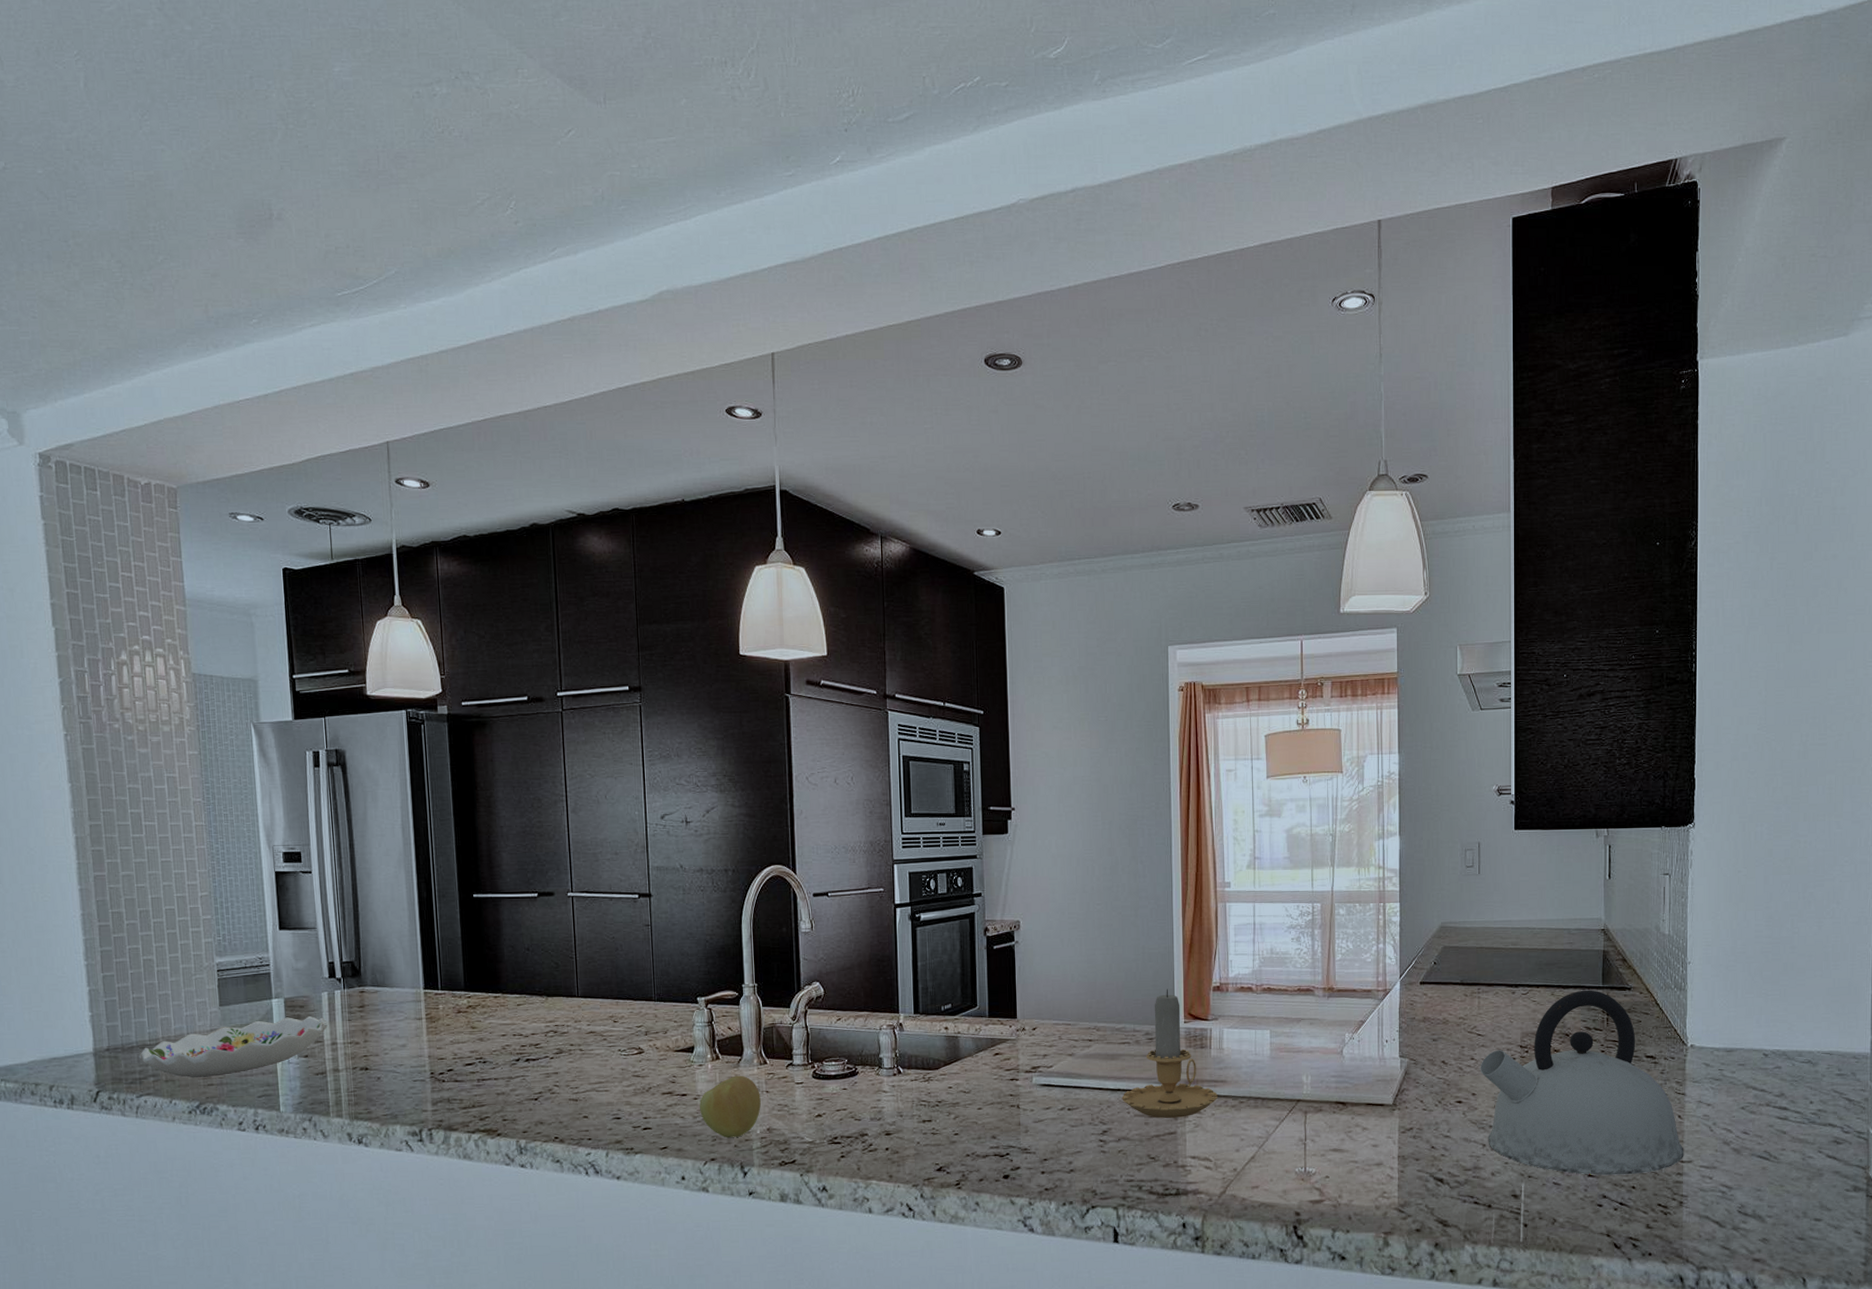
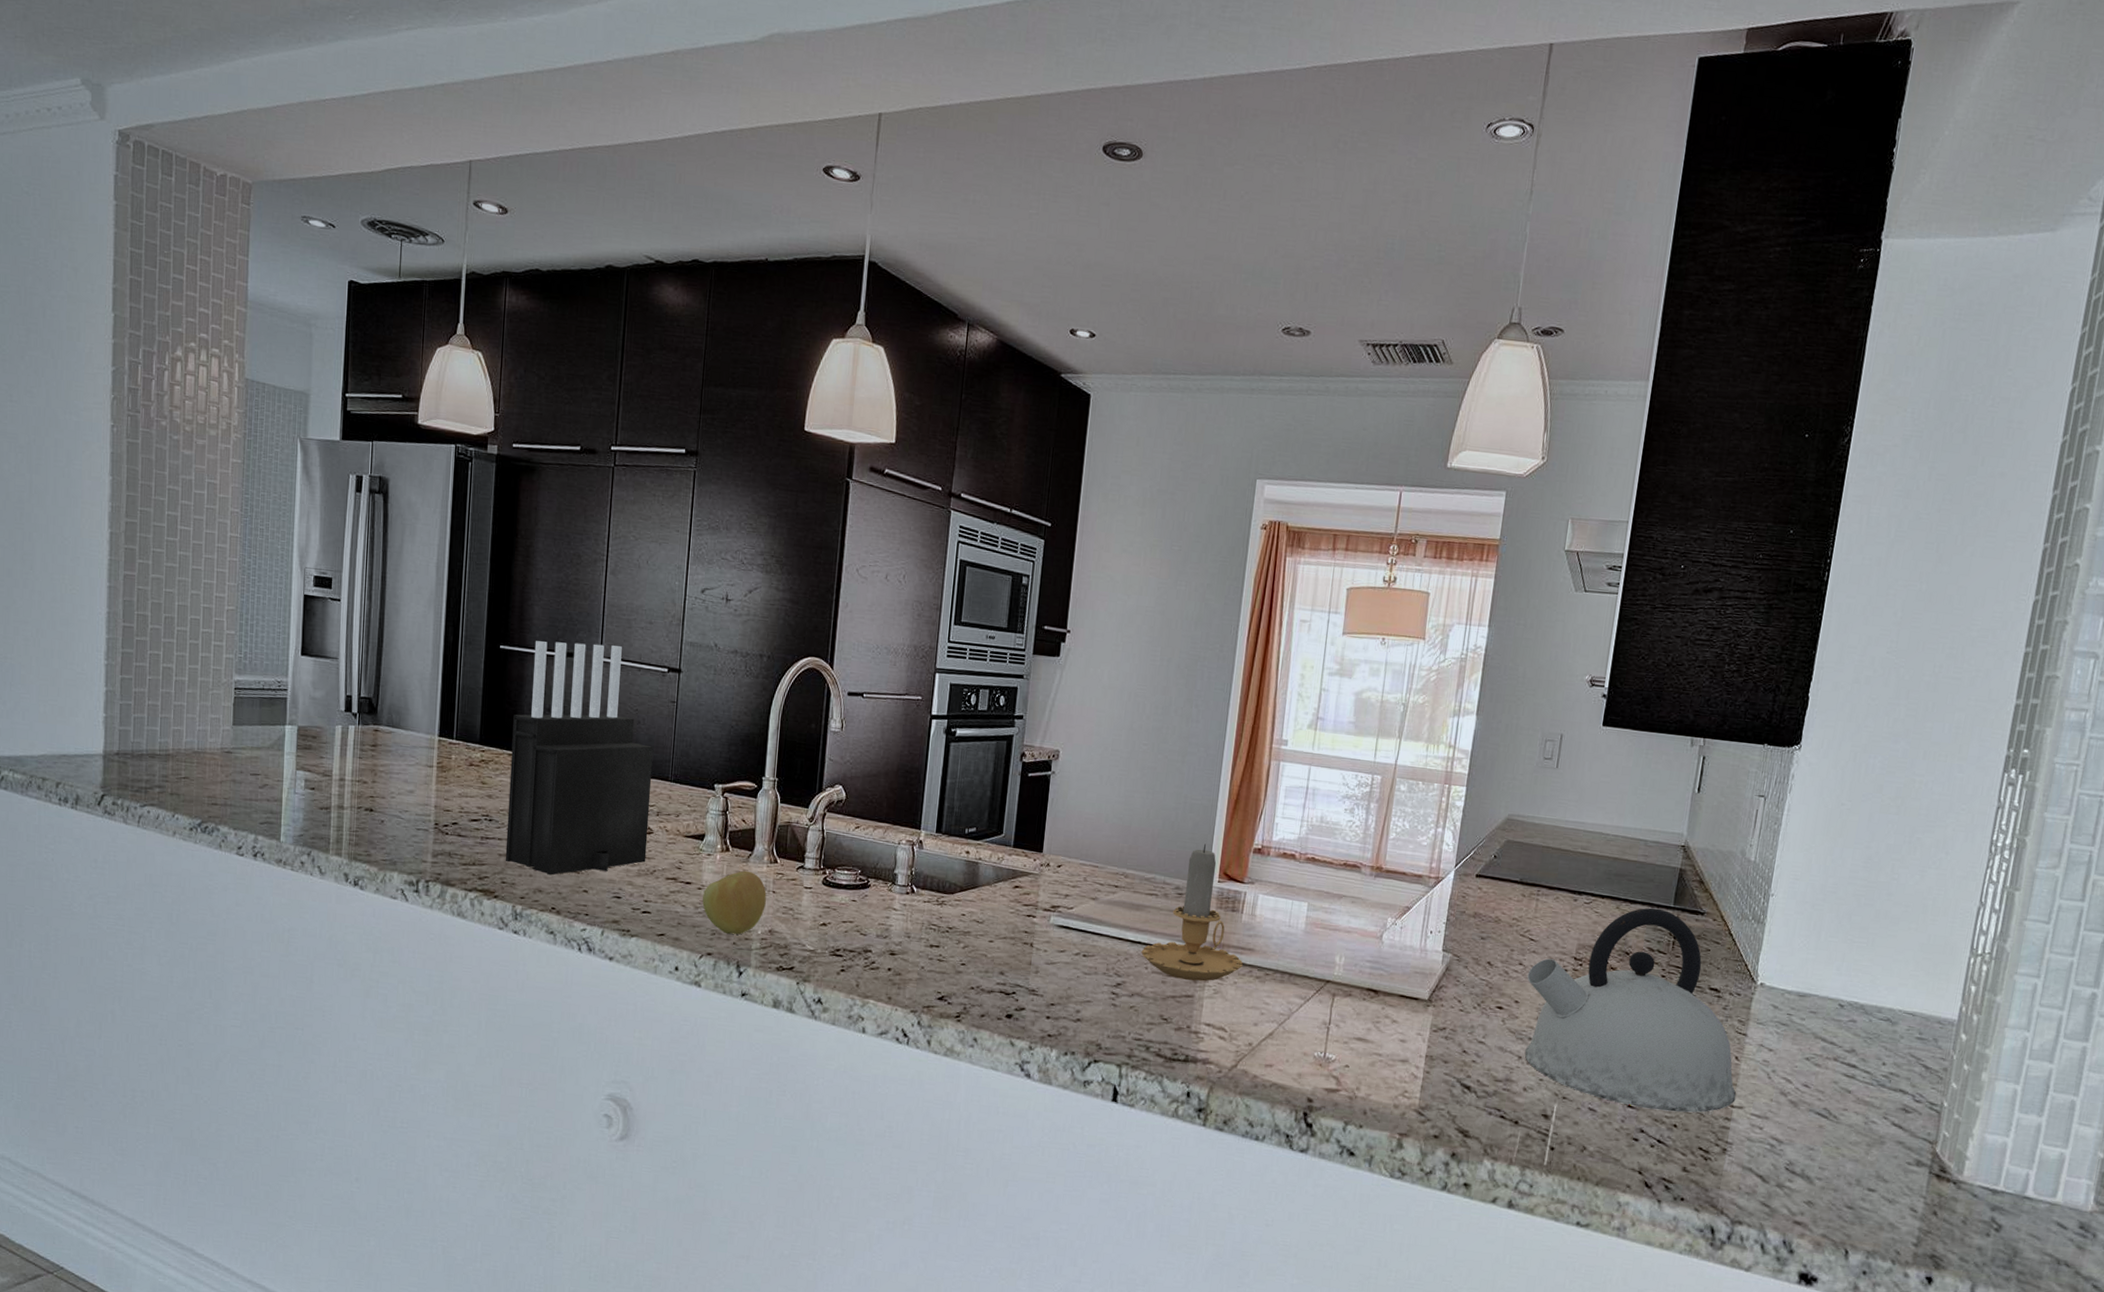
decorative bowl: present [139,1015,329,1078] -> none [147,745,339,797]
knife block: none [495,880,640,1107] -> present [505,641,654,875]

